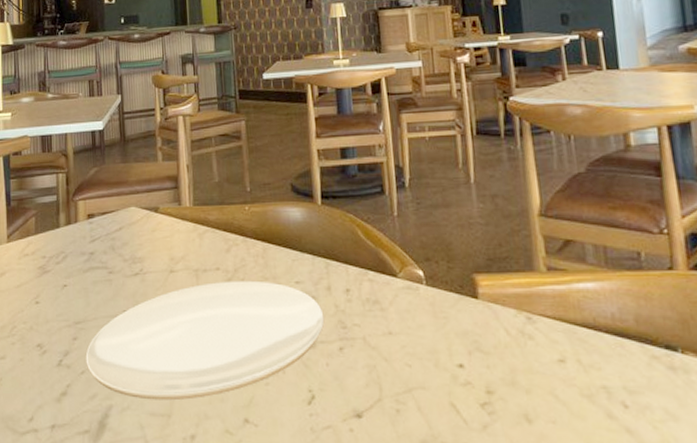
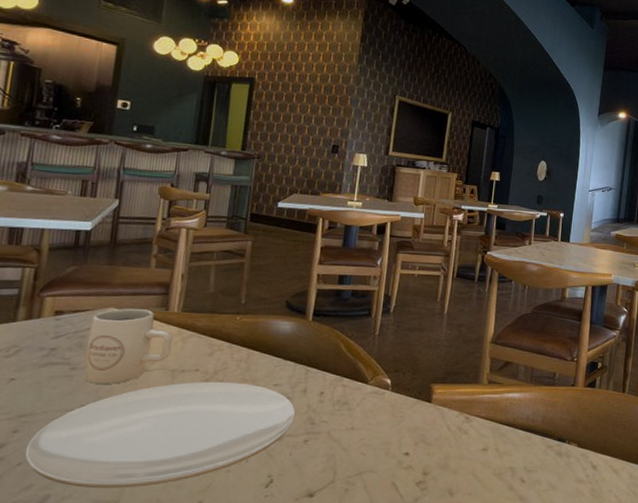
mug: none [117,205,191,287] -> present [84,308,173,384]

